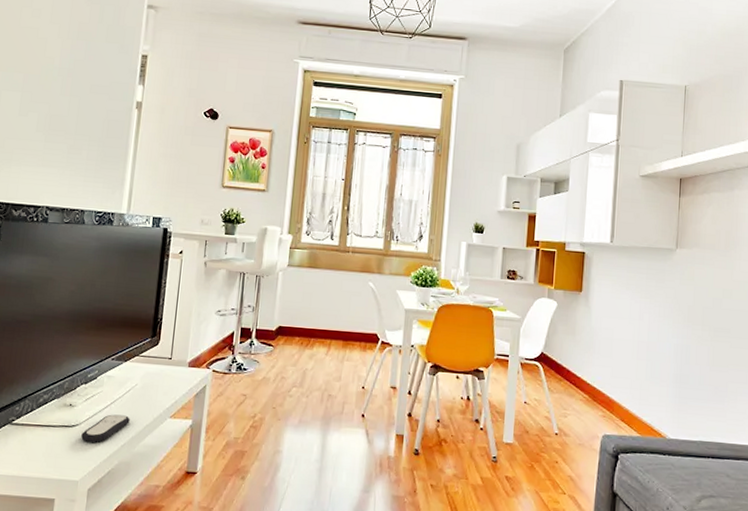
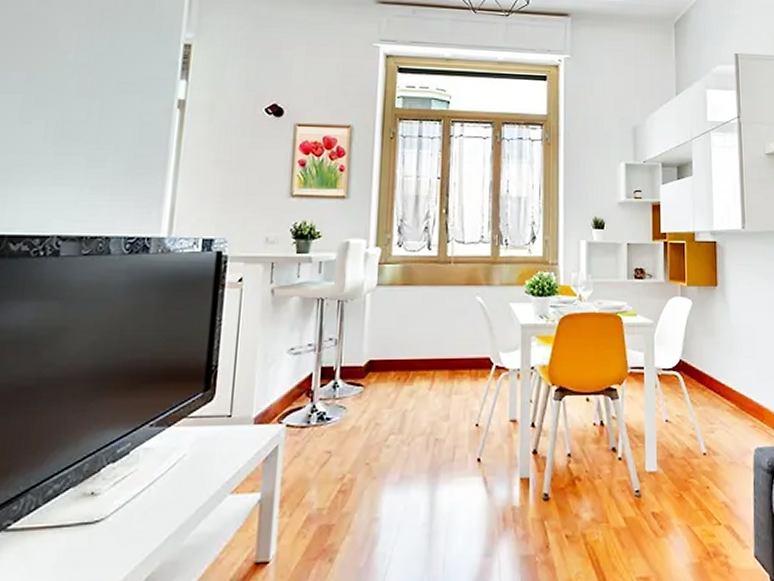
remote control: present [81,414,130,443] -> none [108,498,176,541]

